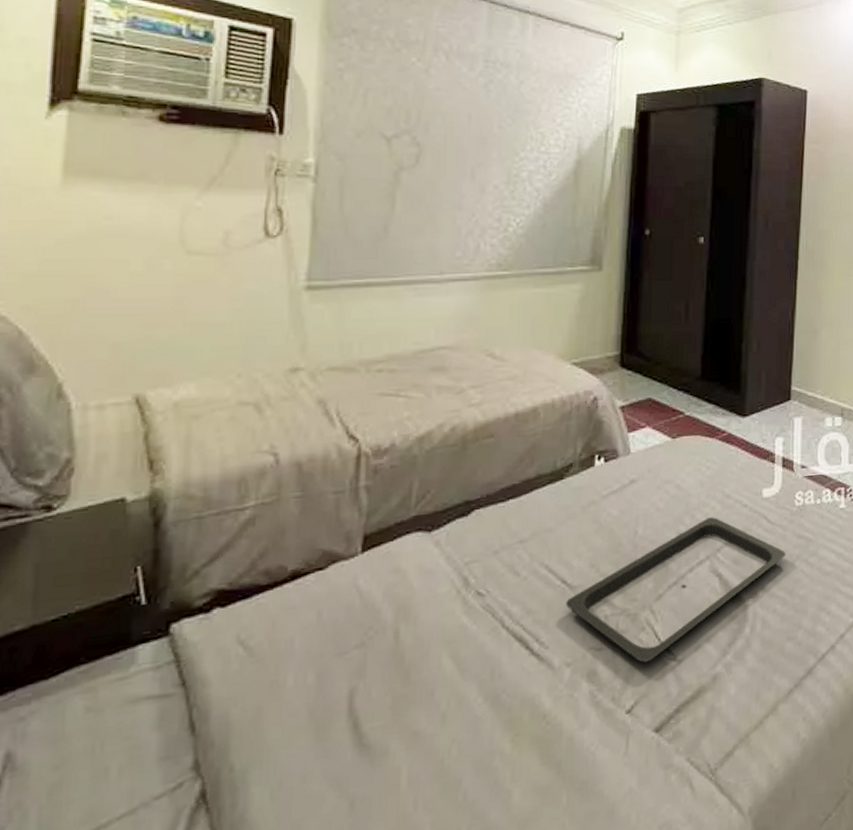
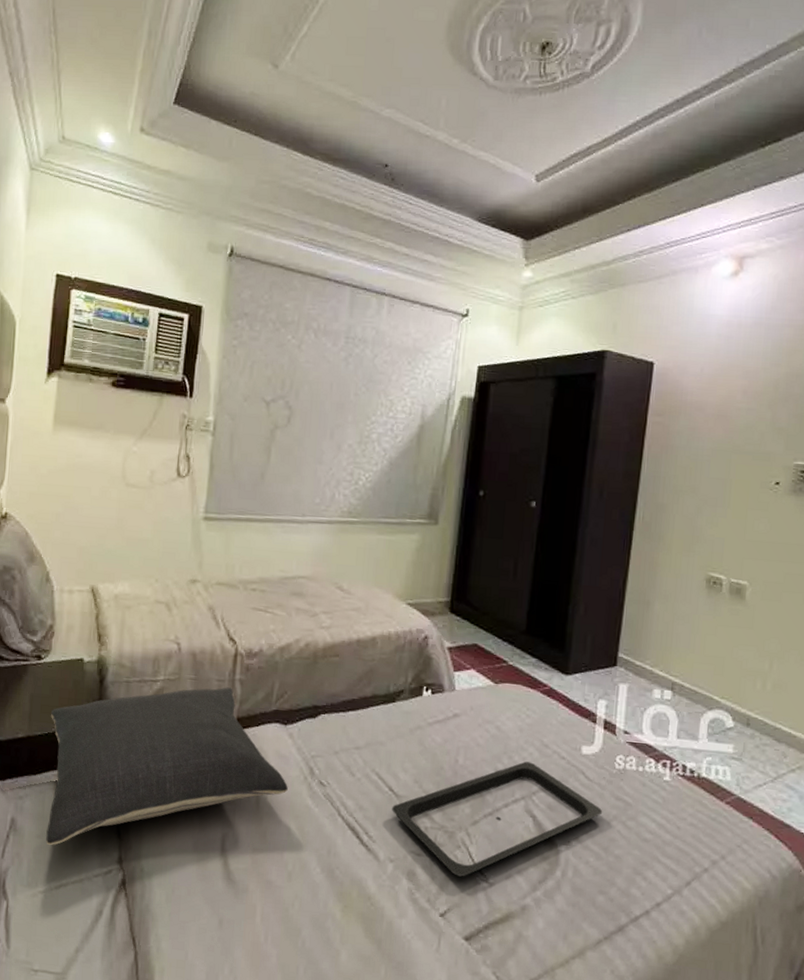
pillow: none [69,499,436,776] -> present [46,687,288,846]

